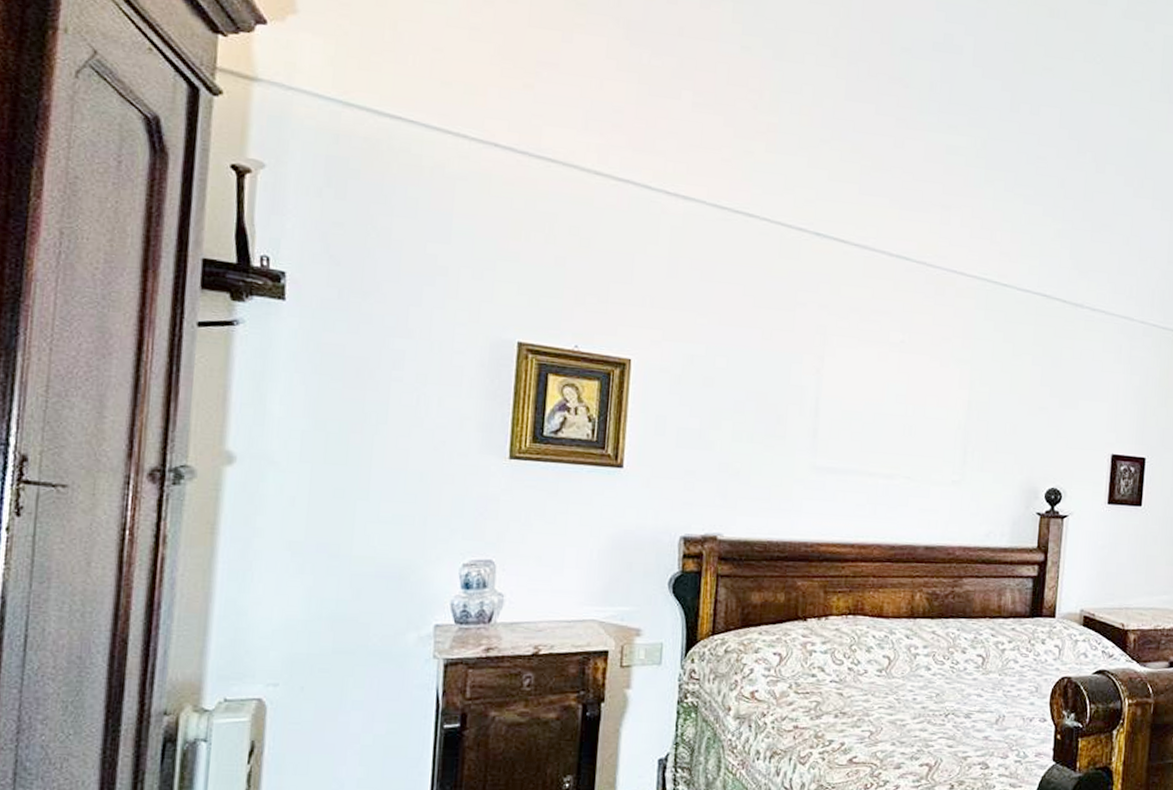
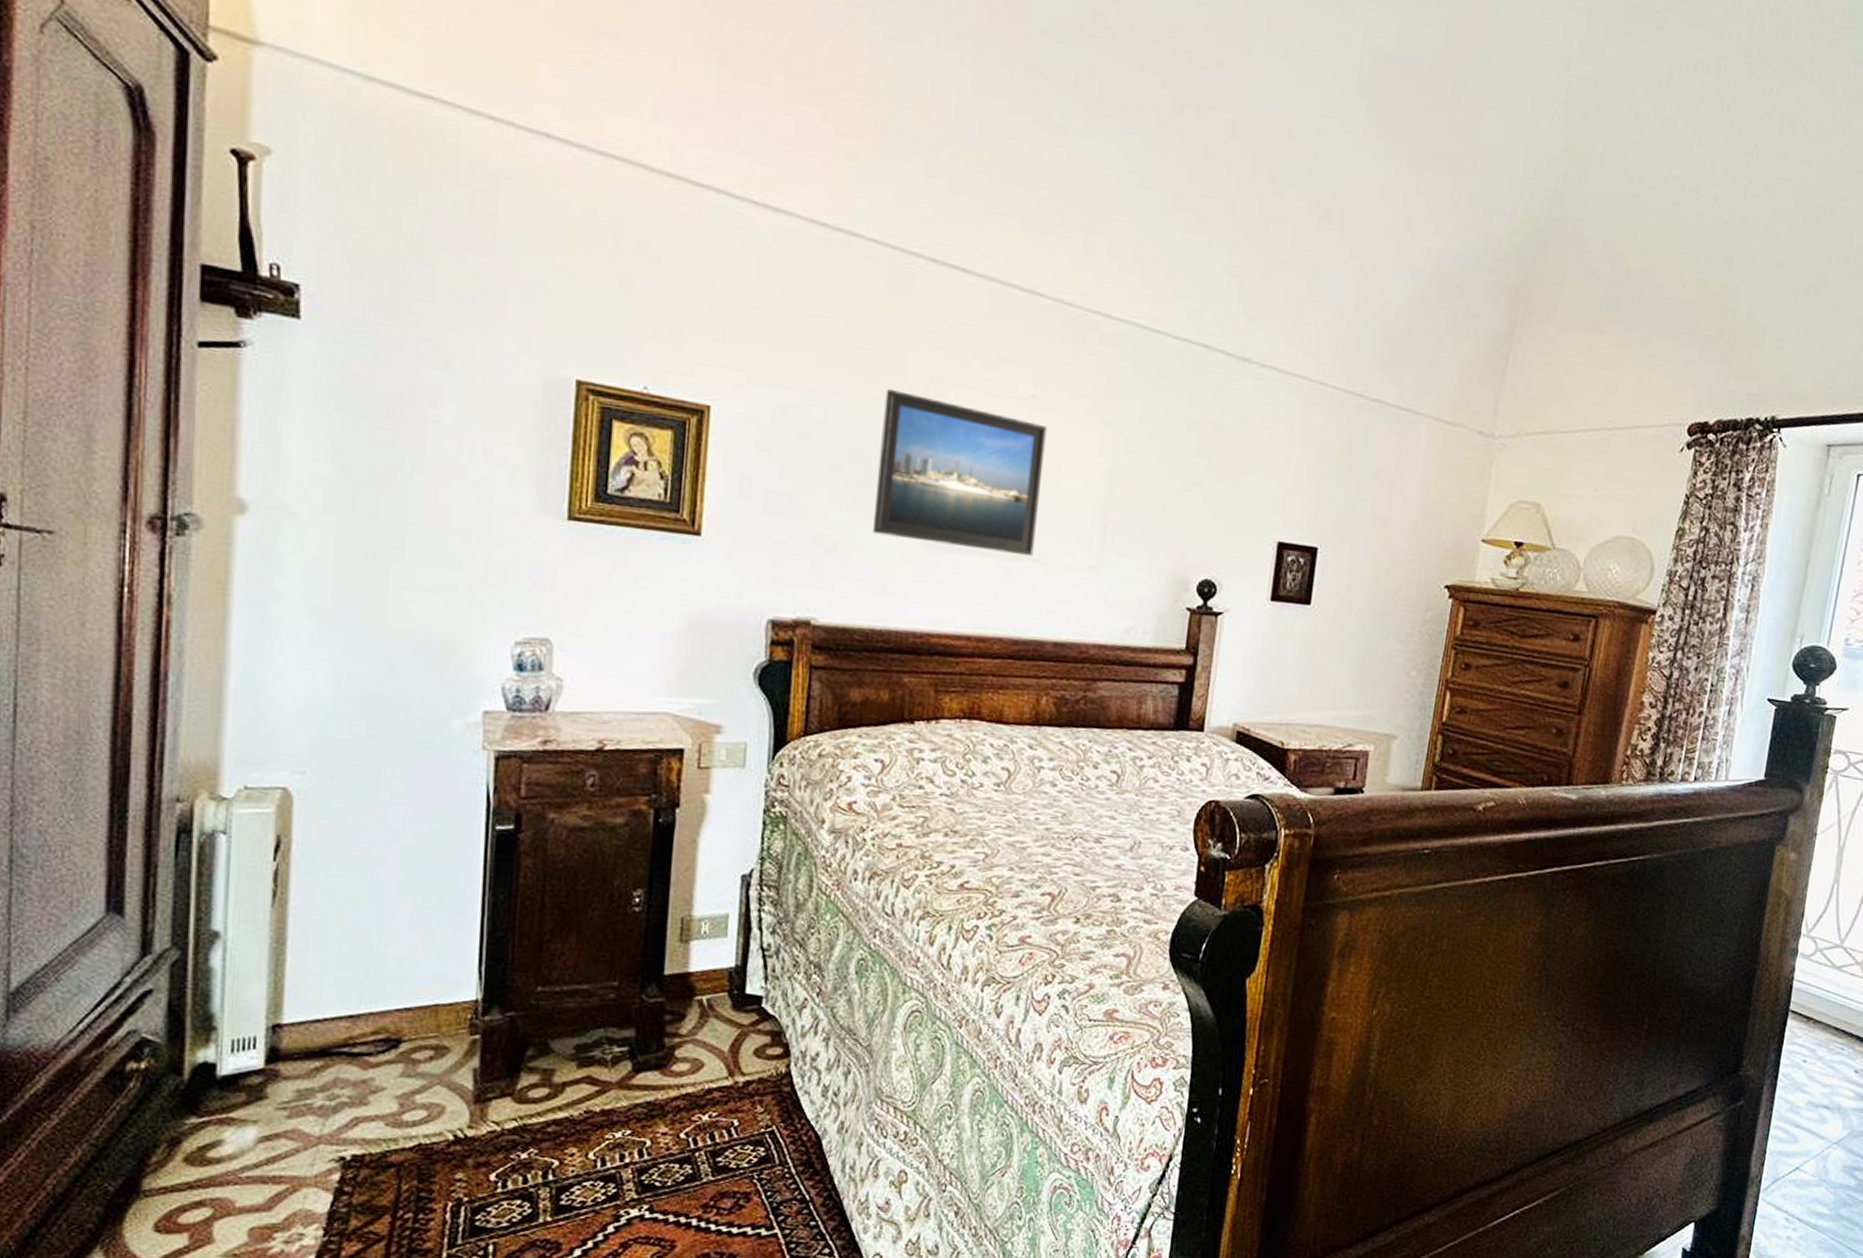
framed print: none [769,340,915,474] -> present [873,389,1047,556]

